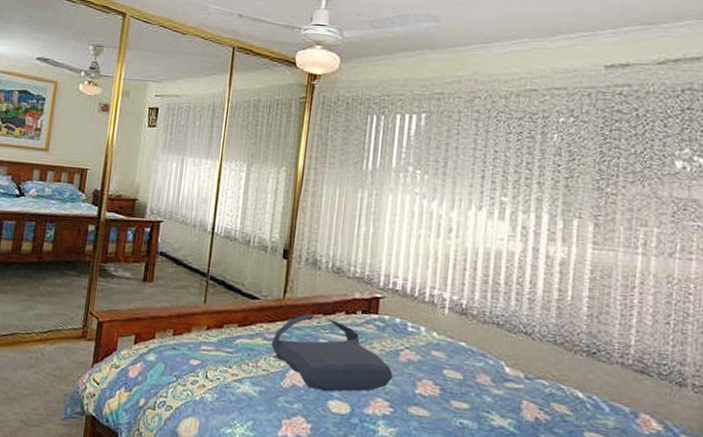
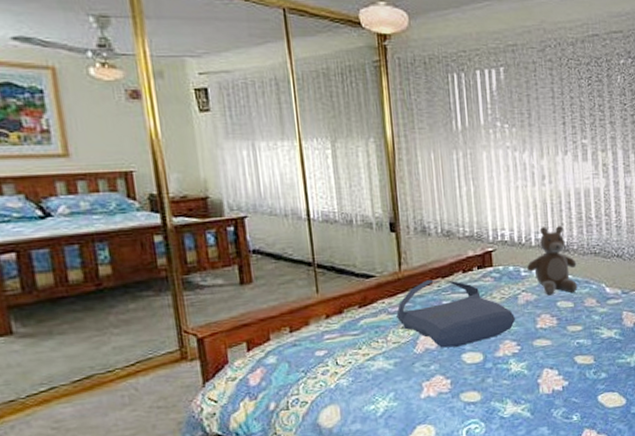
bear: none [414,283,474,363] -> present [526,226,578,295]

